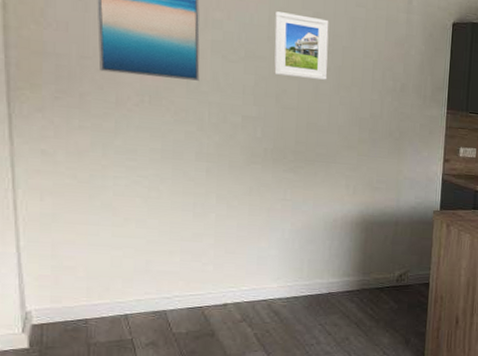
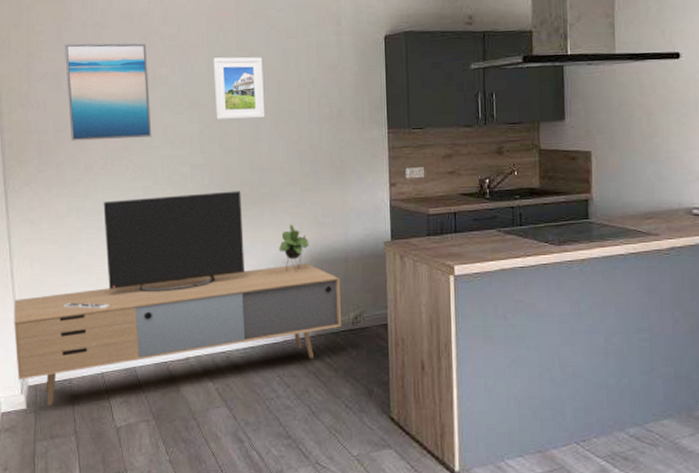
media console: none [15,140,389,345] -> present [14,191,341,405]

